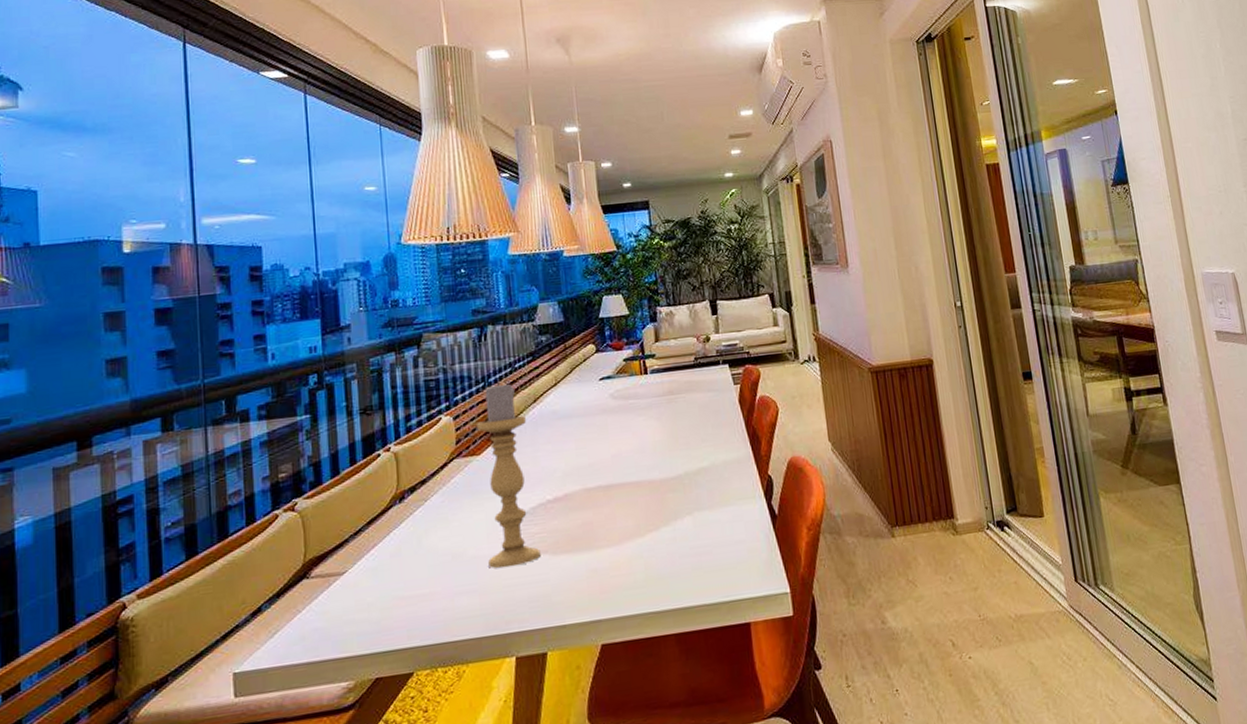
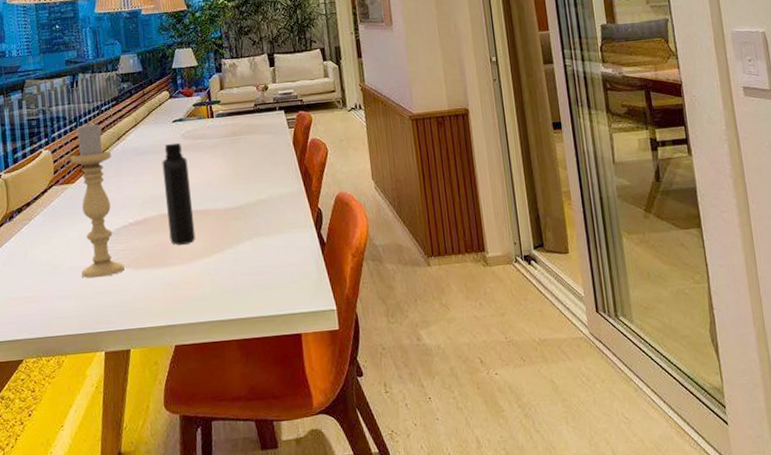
bottle: none [586,403,626,525] -> present [162,142,196,245]

